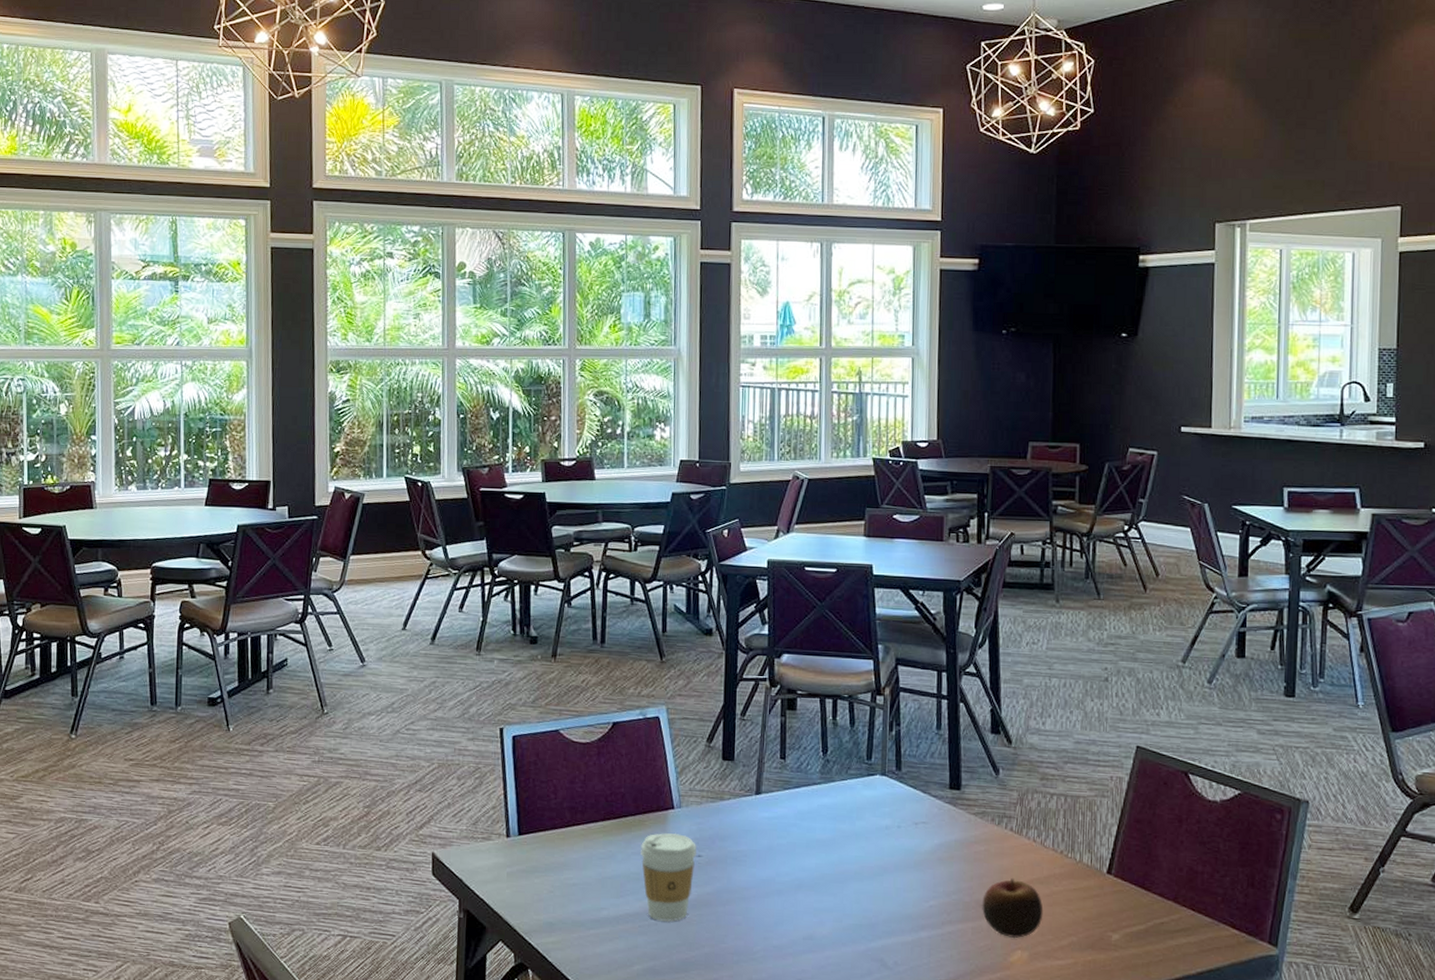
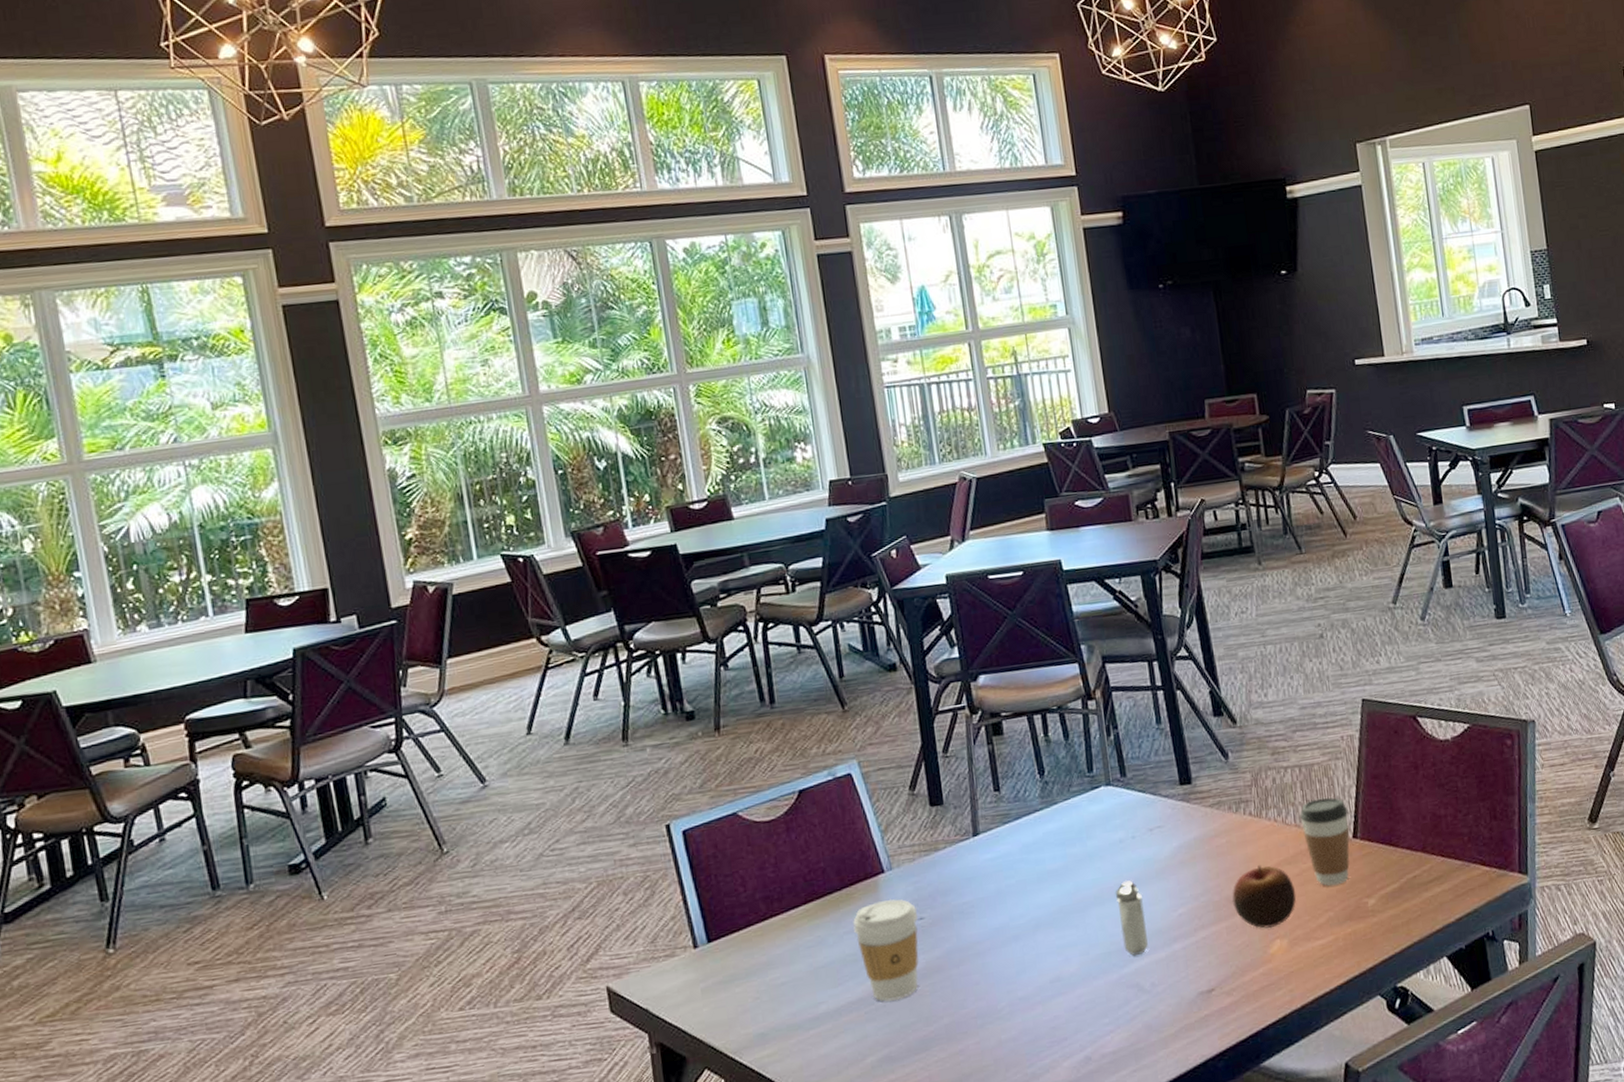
shaker: none [874,864,899,933] -> present [1115,880,1148,956]
coffee cup: none [1058,829,1107,914] -> present [1300,797,1350,886]

